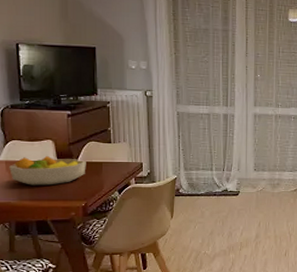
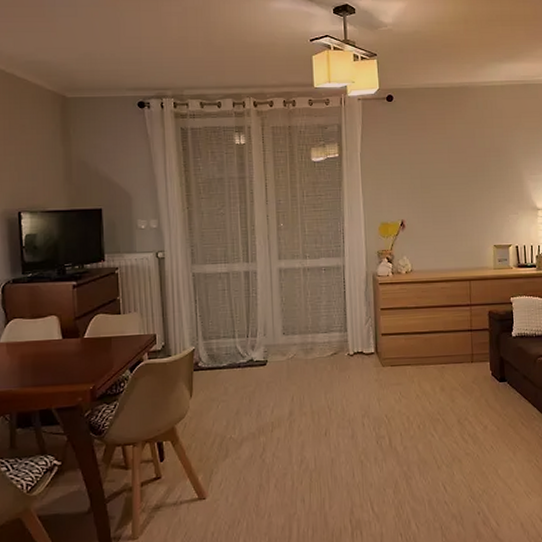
fruit bowl: present [9,155,86,186] -> none [10,333,94,369]

